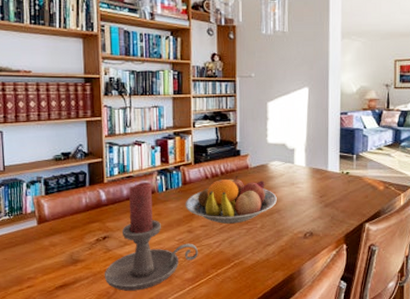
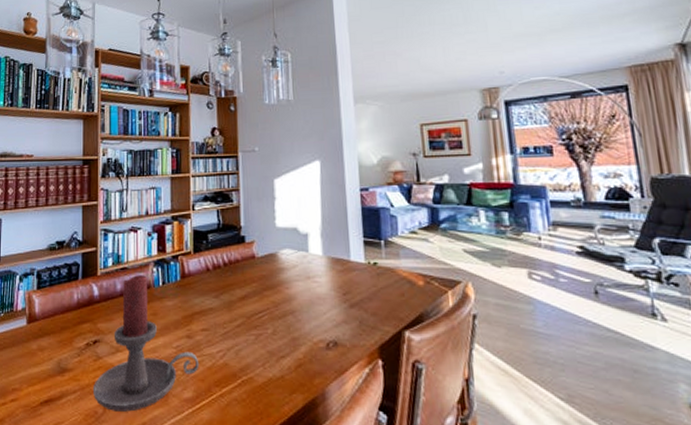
fruit bowl: present [185,176,277,224] -> none [183,268,290,328]

